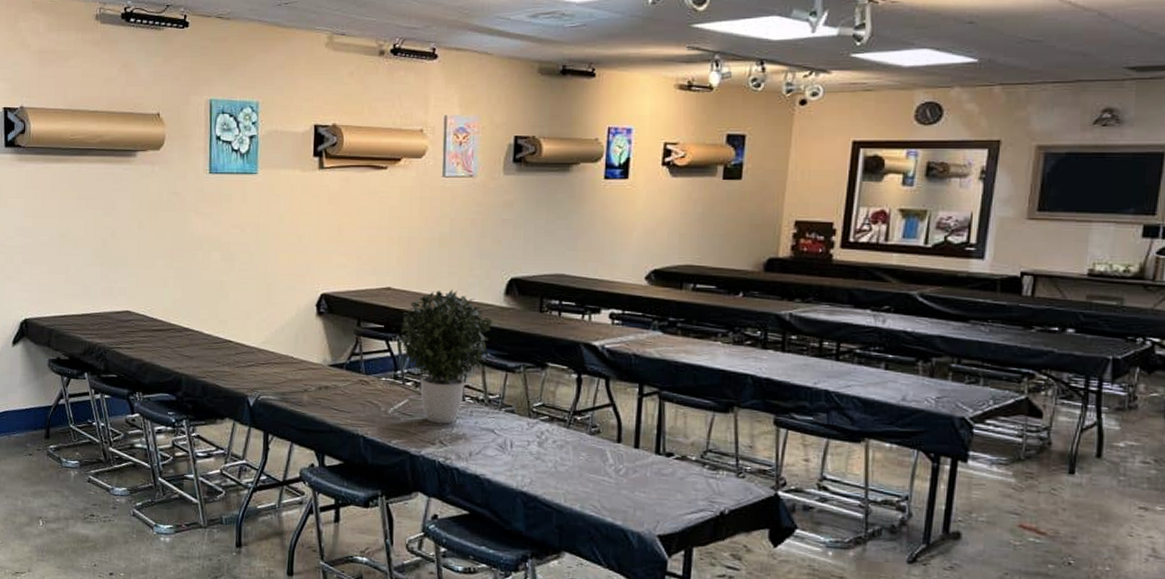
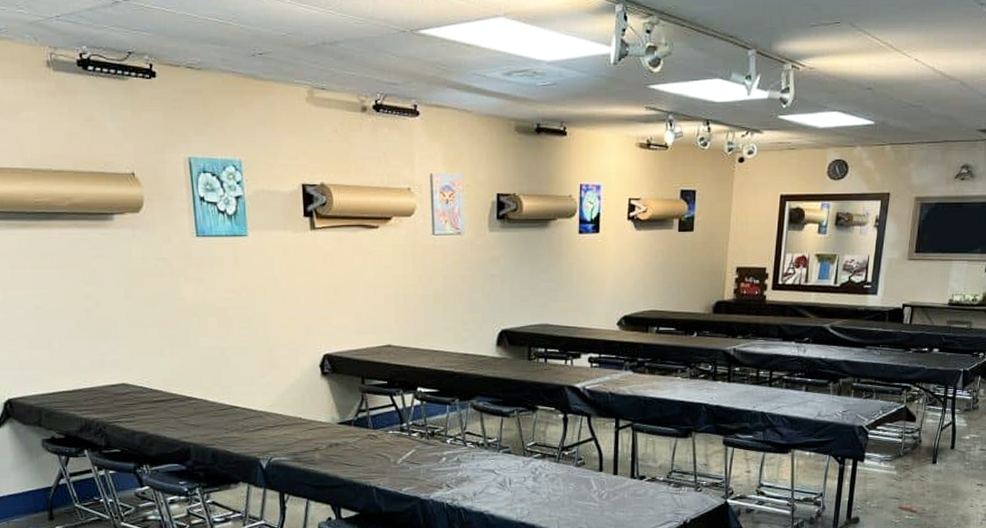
potted plant: present [397,289,493,424] -> none [401,343,488,469]

